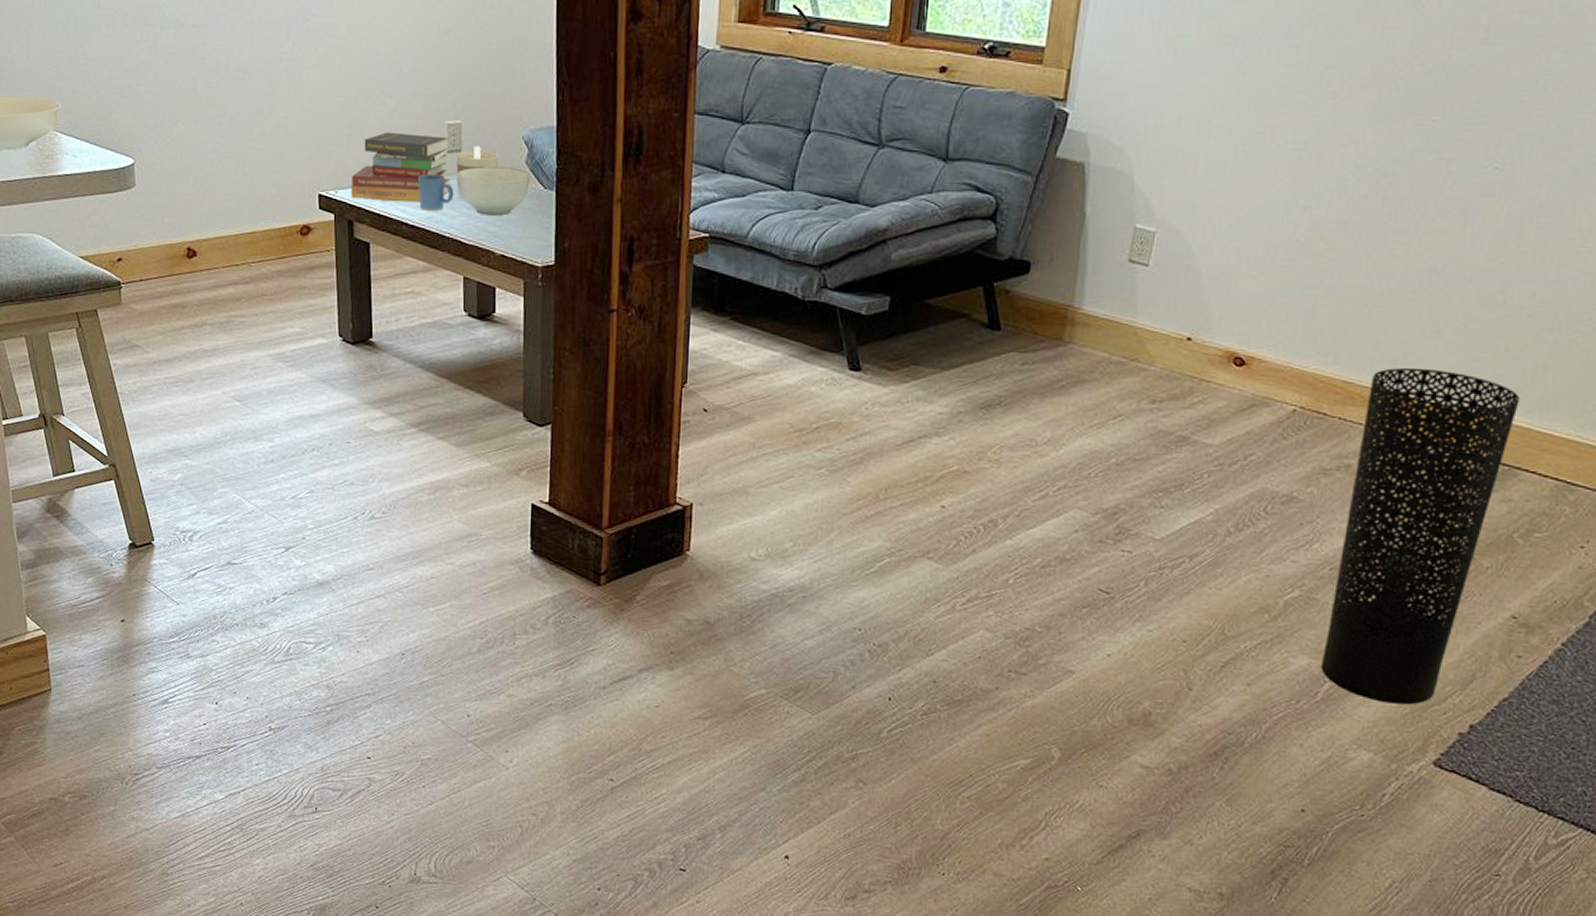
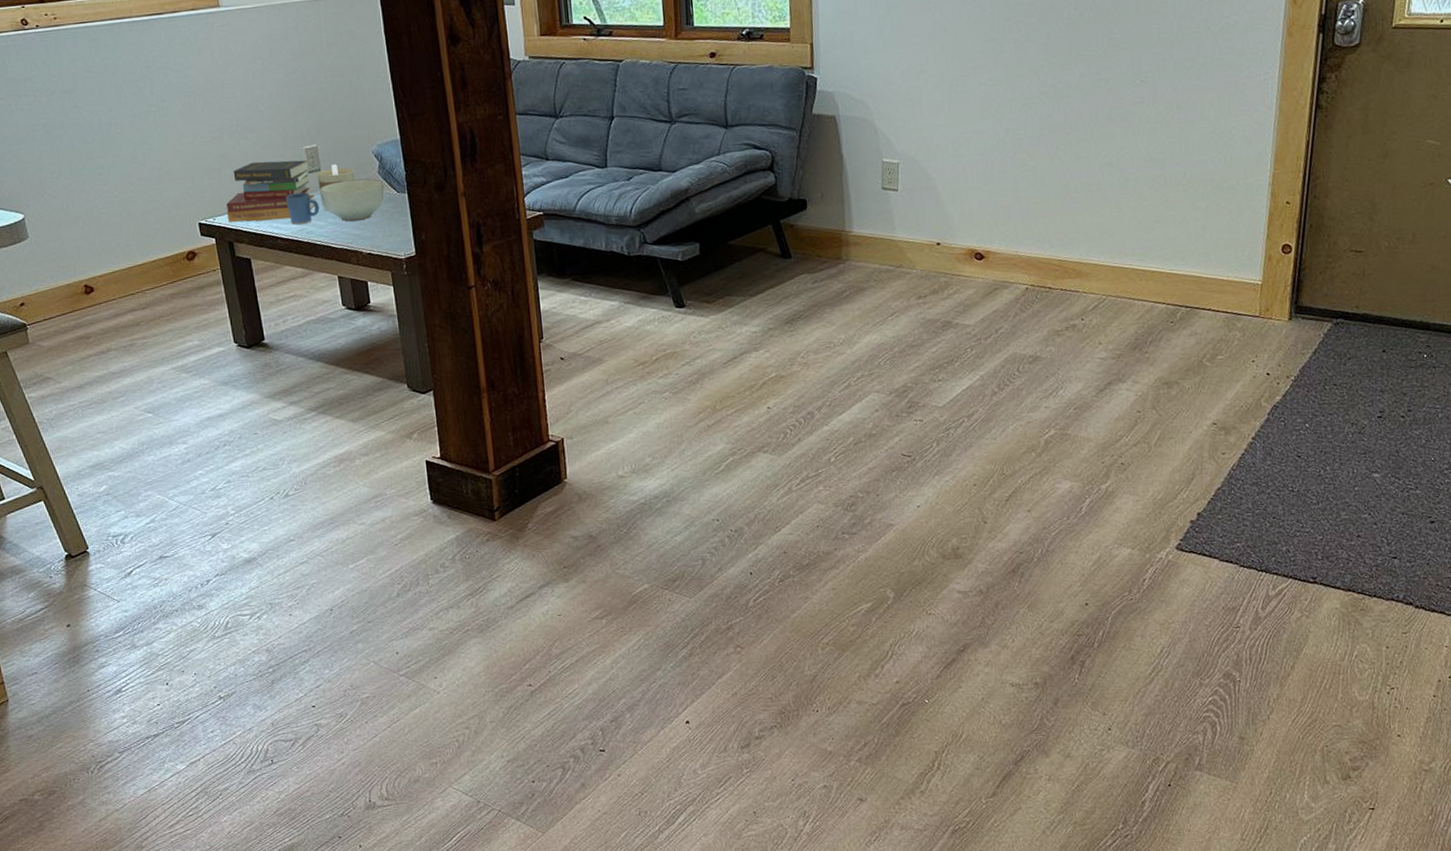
umbrella stand: present [1321,367,1520,705] -> none [1079,241,1190,507]

